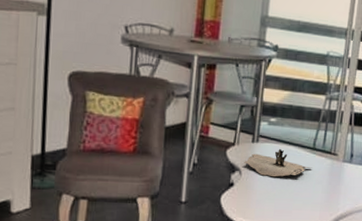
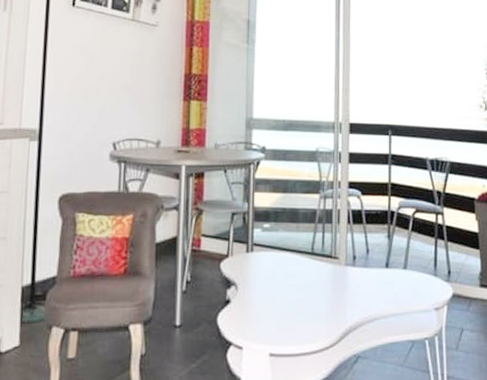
magazine: present [244,149,312,177] -> none [239,257,313,289]

